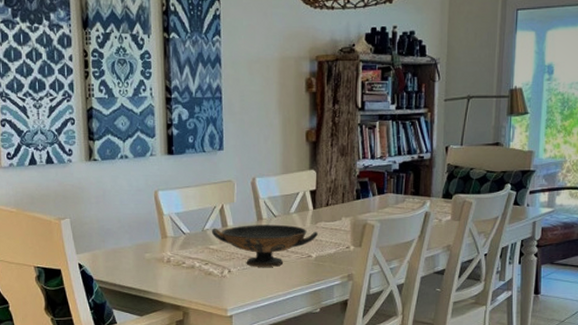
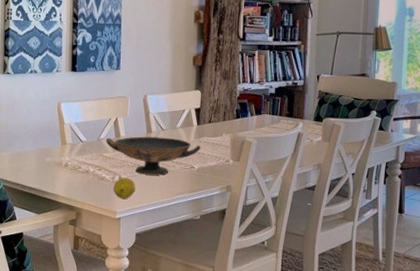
fruit: none [223,271,248,294] -> present [113,177,136,199]

